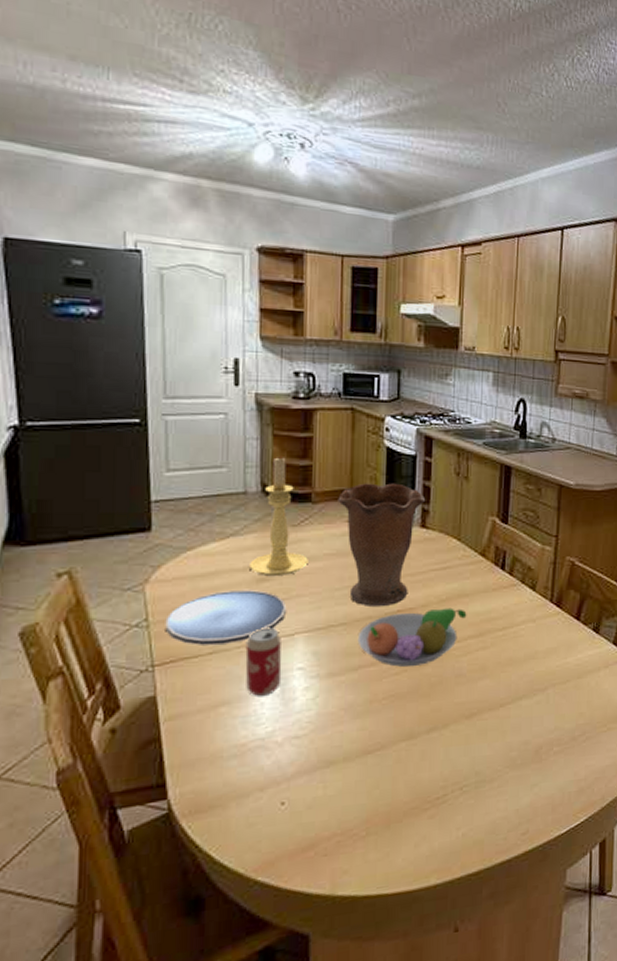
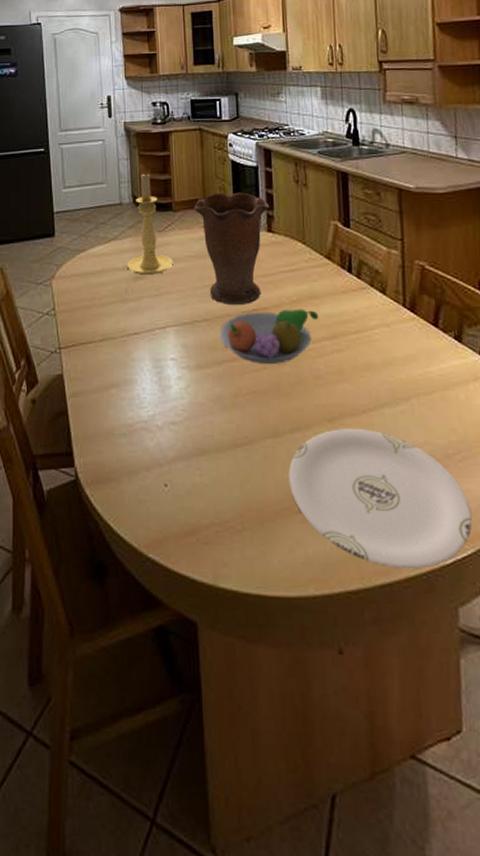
plate: present [165,590,287,645] -> none [67,287,159,333]
beverage can: present [245,627,282,697] -> none [128,320,158,383]
plate: none [420,722,588,846] -> present [288,429,473,570]

